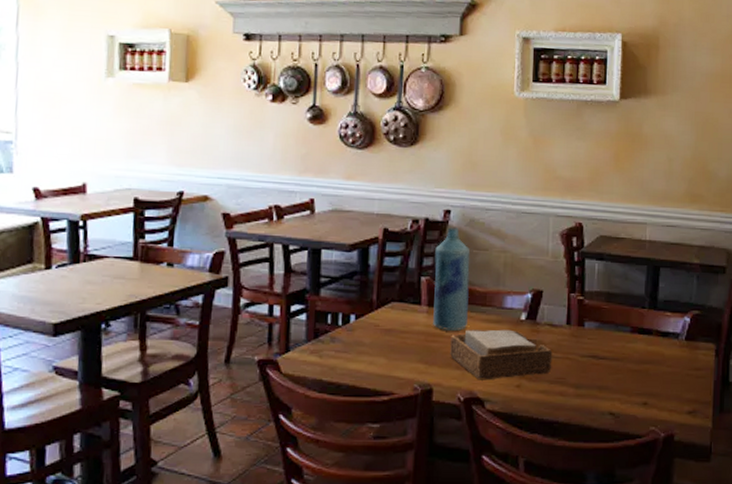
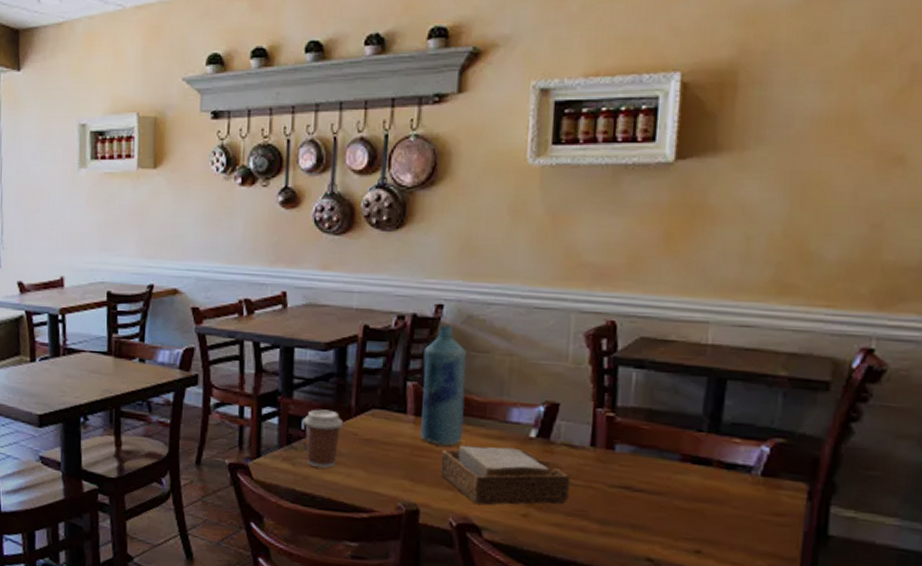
coffee cup: none [330,304,366,358] -> present [303,409,344,468]

